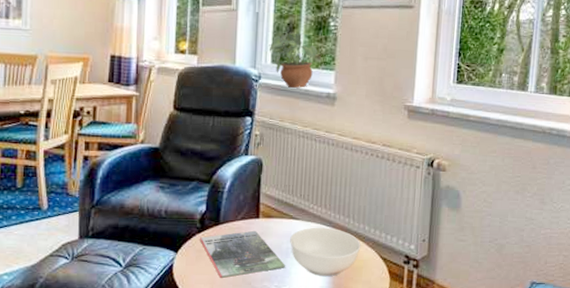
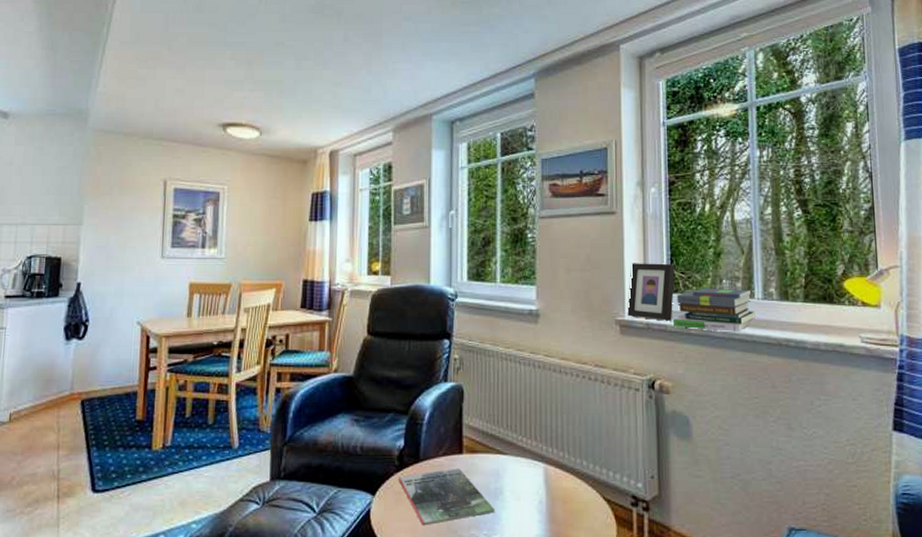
potted plant: present [268,29,318,88] -> none [464,243,516,306]
bowl: present [290,227,361,276] -> none [498,463,580,522]
picture frame: none [415,54,463,108] -> present [627,263,676,321]
books: none [455,80,527,120] -> present [673,288,755,332]

